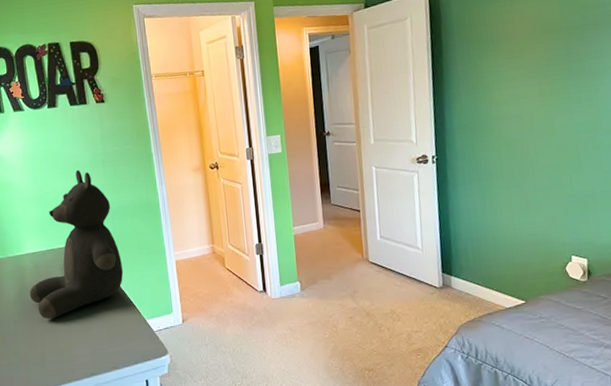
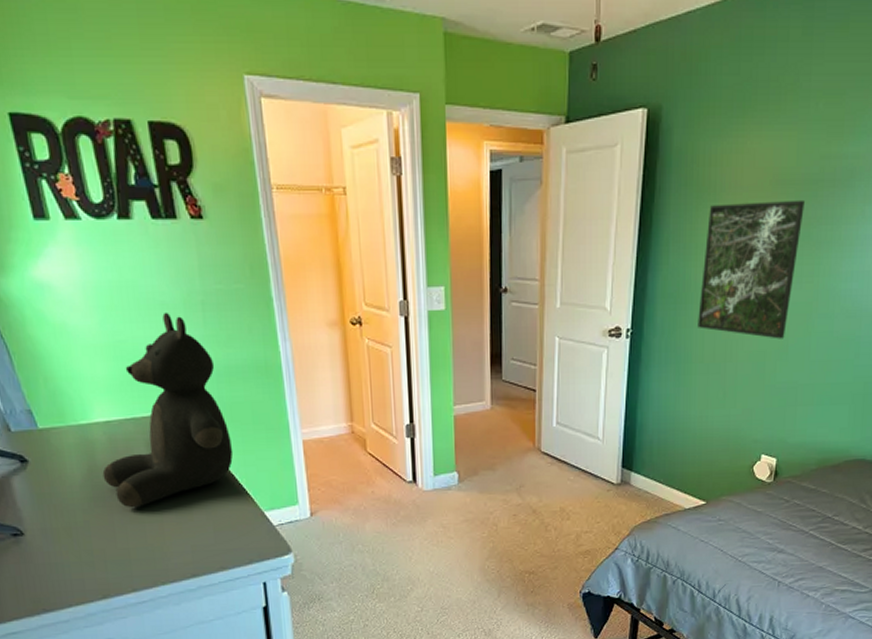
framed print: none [490,41,576,155] -> present [698,199,805,339]

